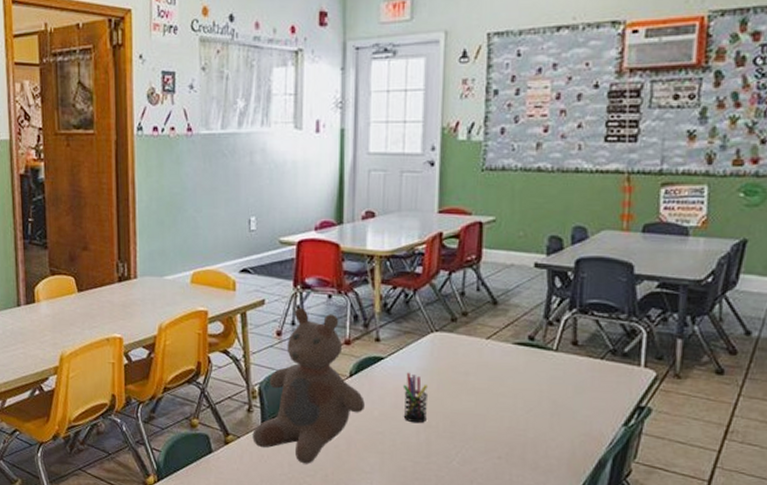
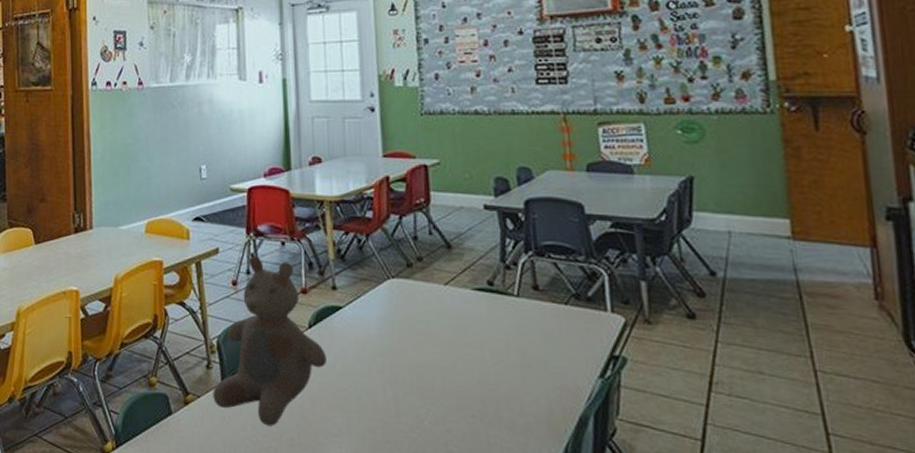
pen holder: present [402,372,428,424] -> none [364,322,392,379]

